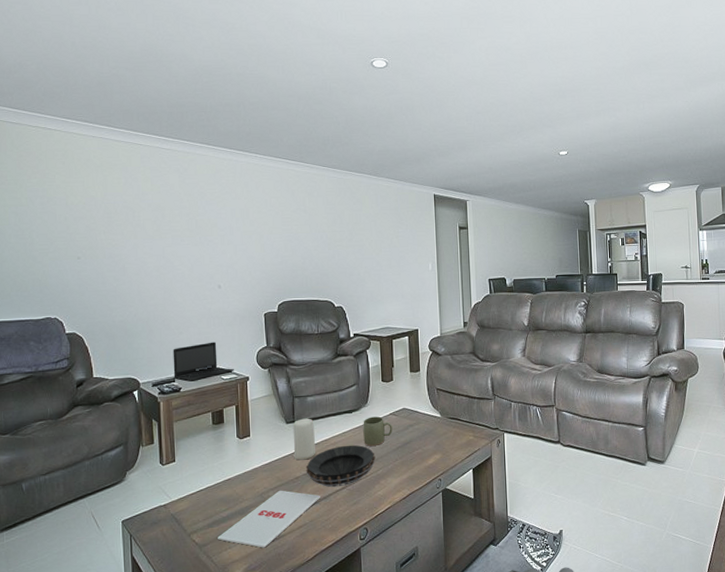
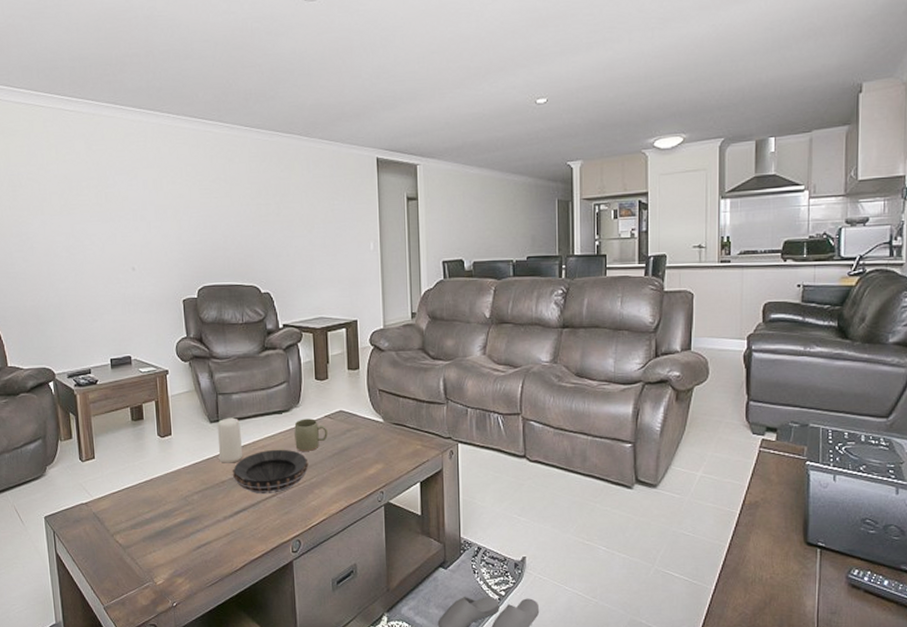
laptop: present [173,342,234,382] -> none [87,330,152,374]
magazine: present [218,490,320,548] -> none [141,494,248,554]

